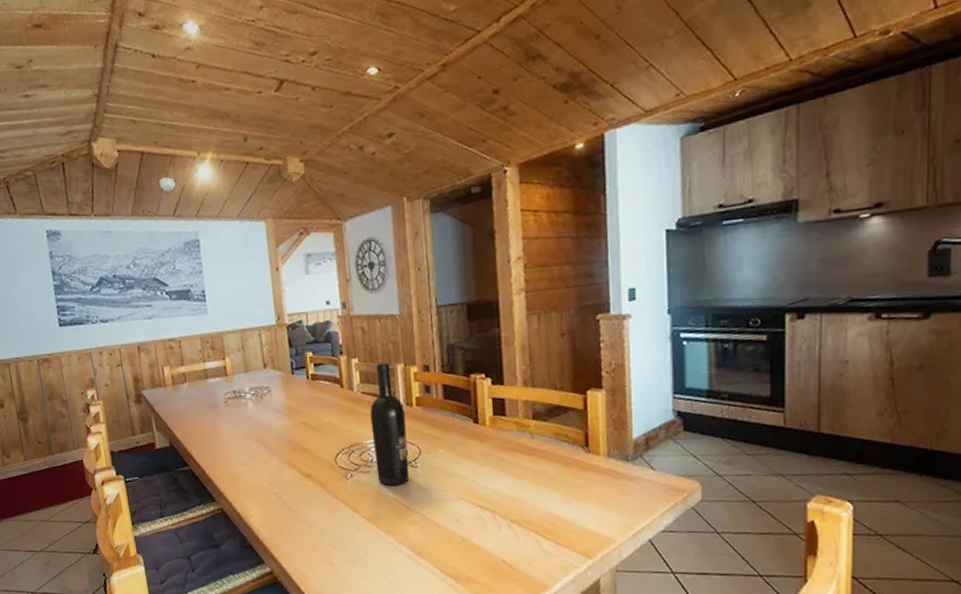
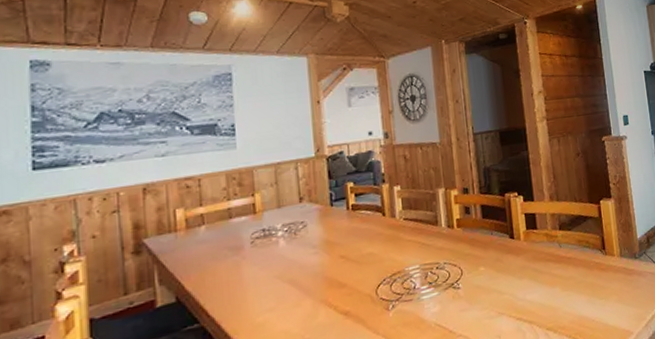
wine bottle: present [369,362,410,486] -> none [412,187,452,312]

